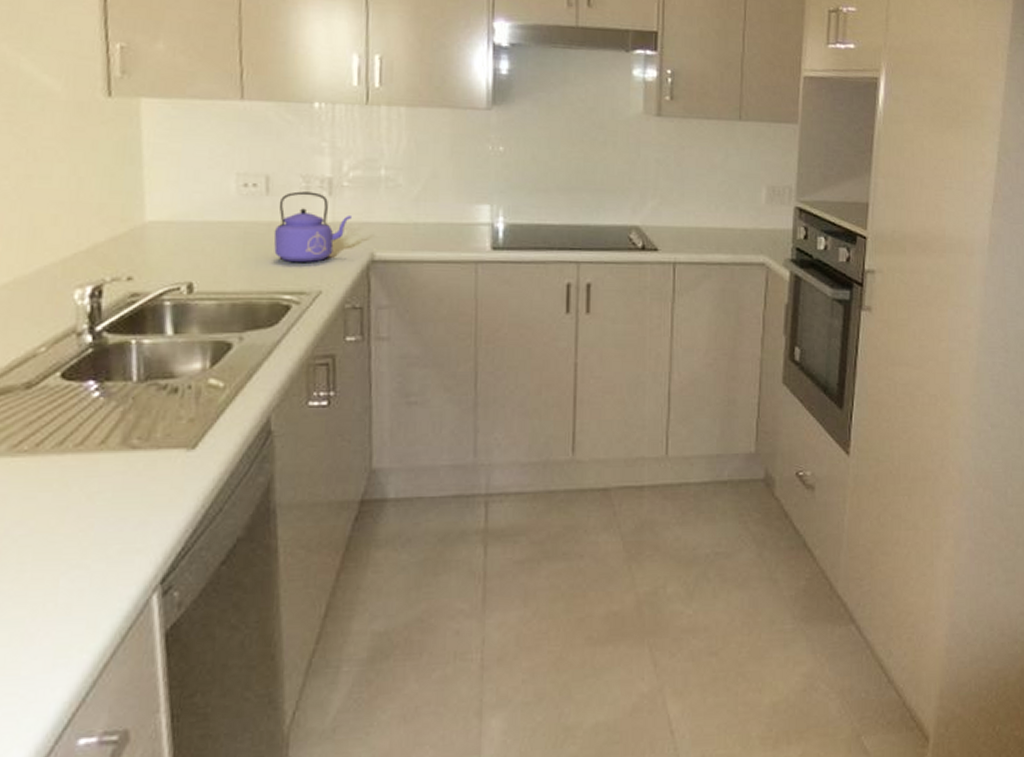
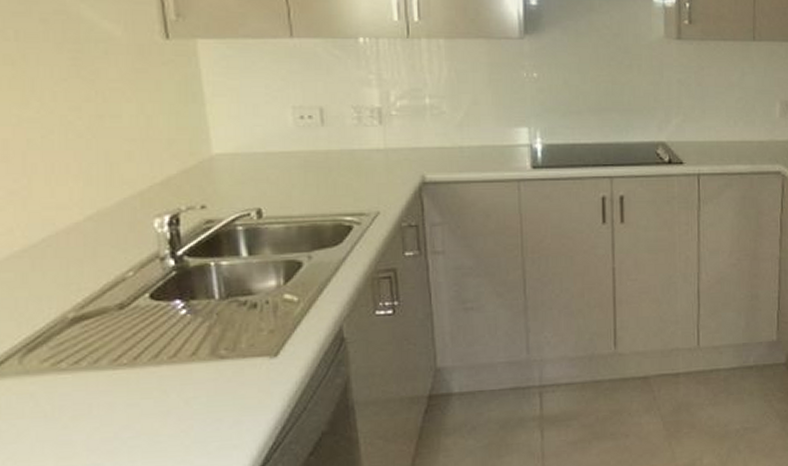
kettle: present [273,191,351,263] -> none [331,121,401,187]

